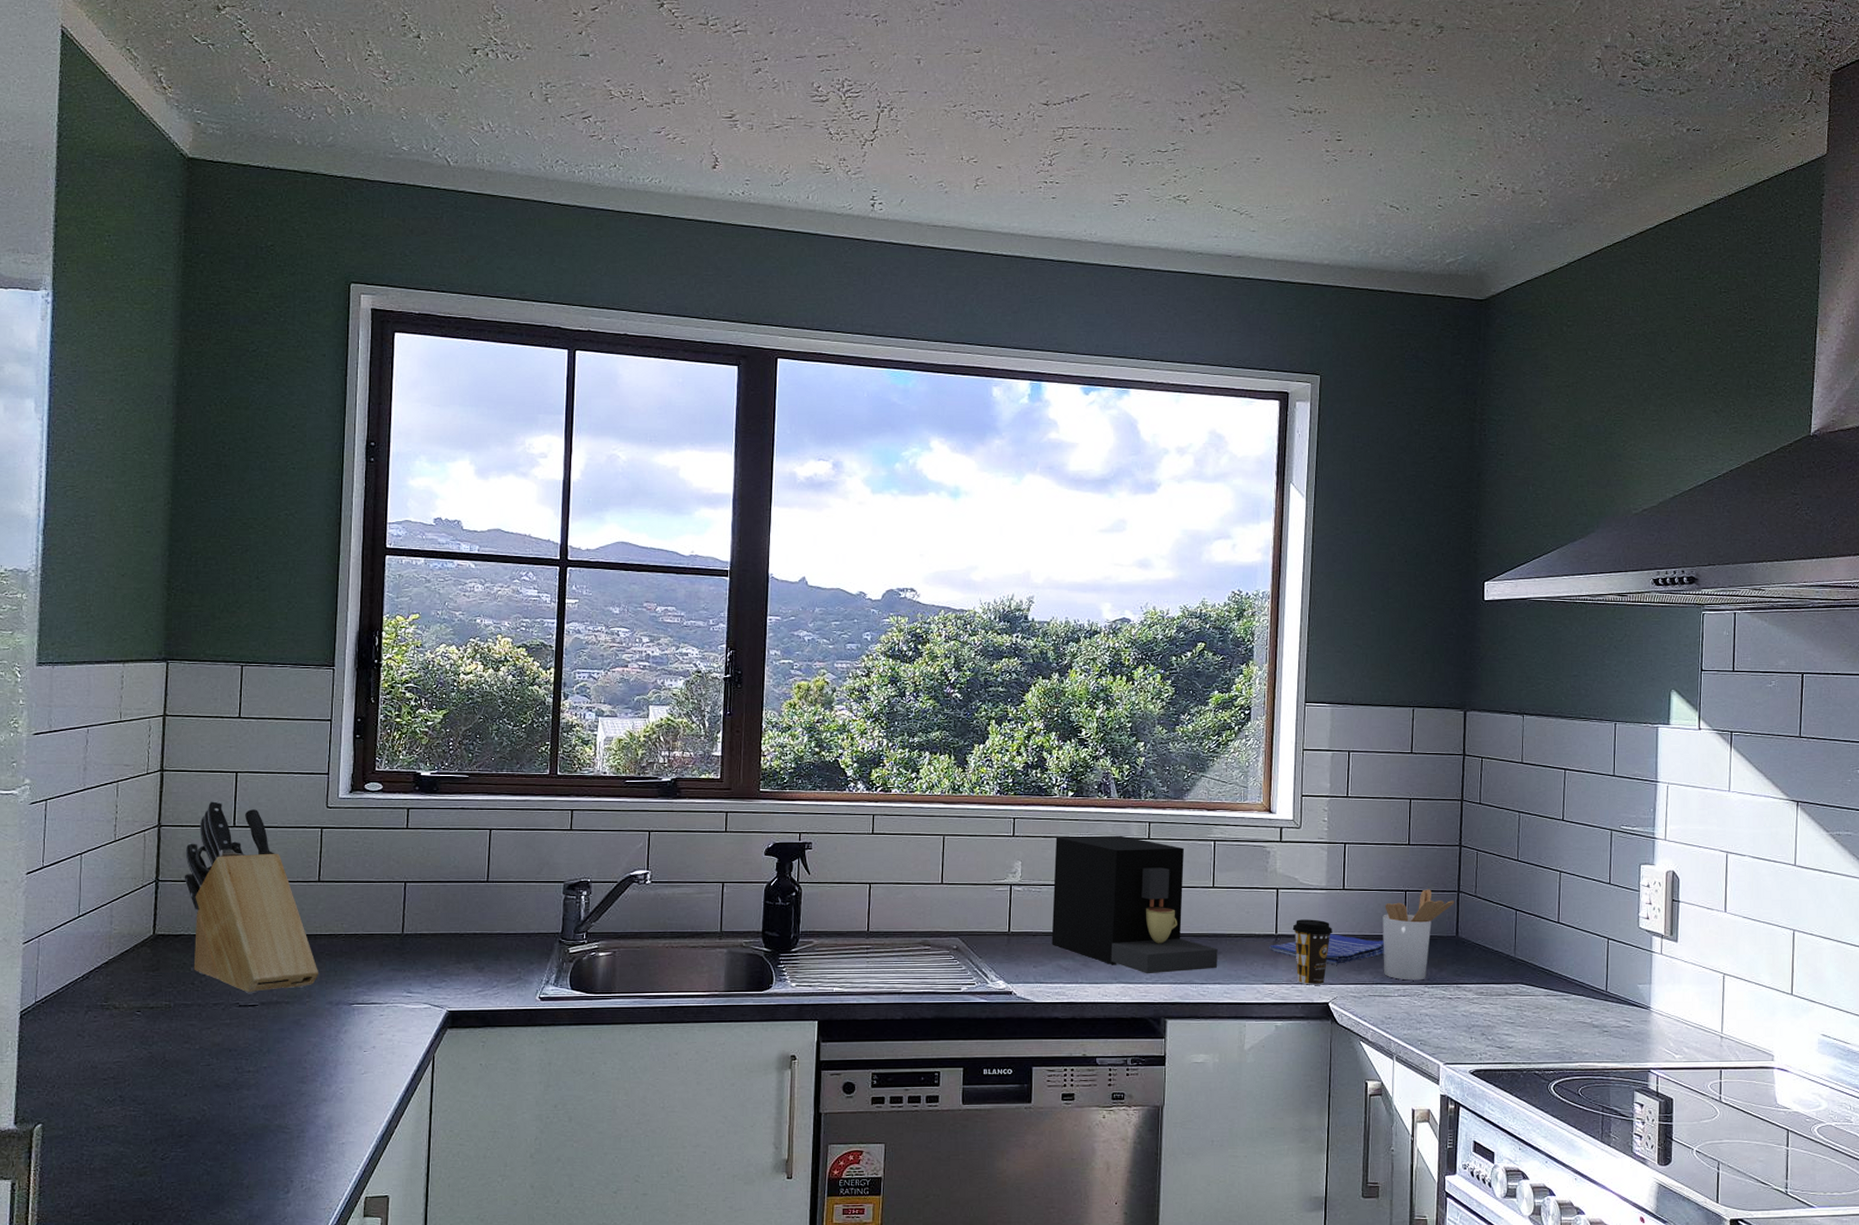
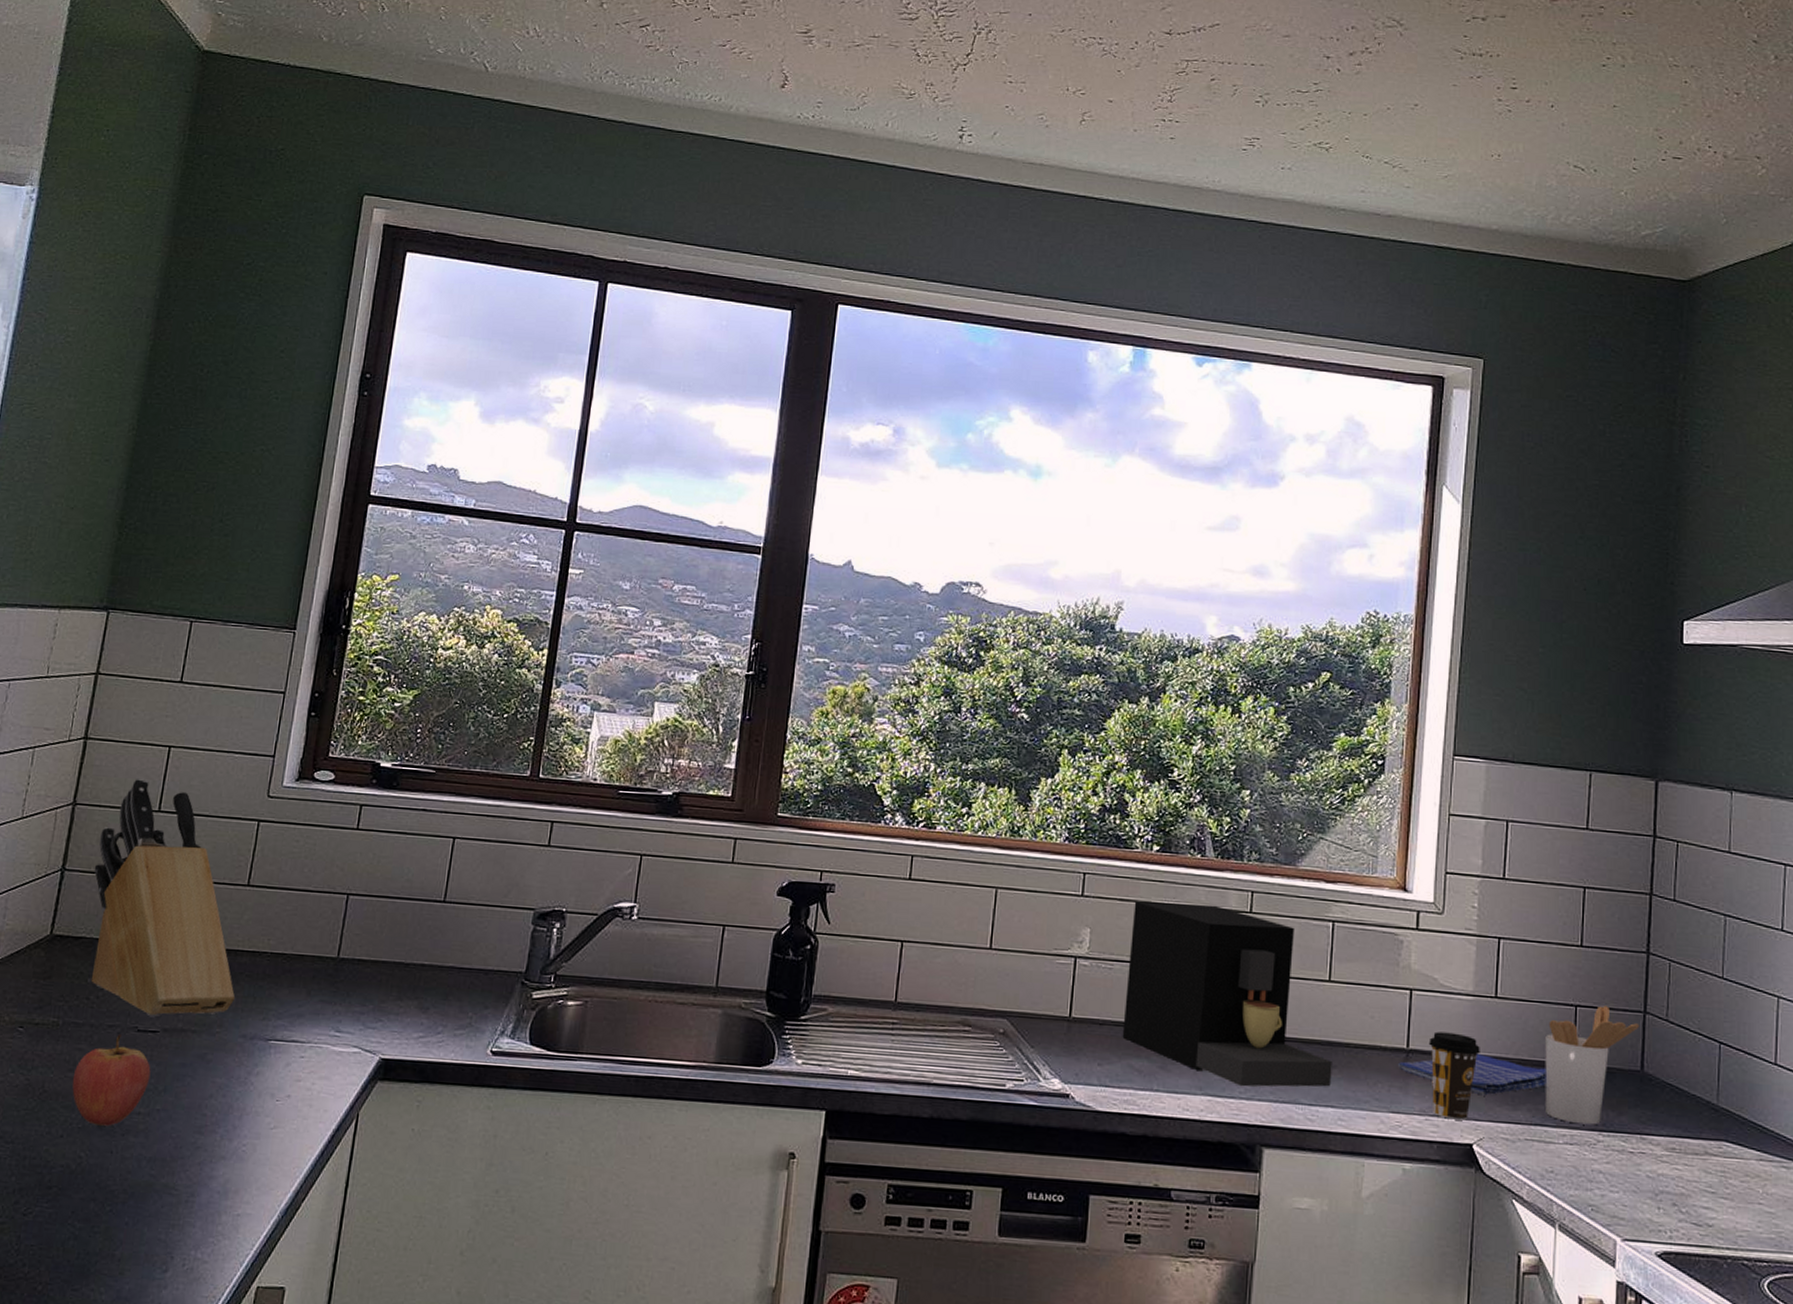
fruit: none [188,1010,255,1084] -> present [72,1034,151,1126]

